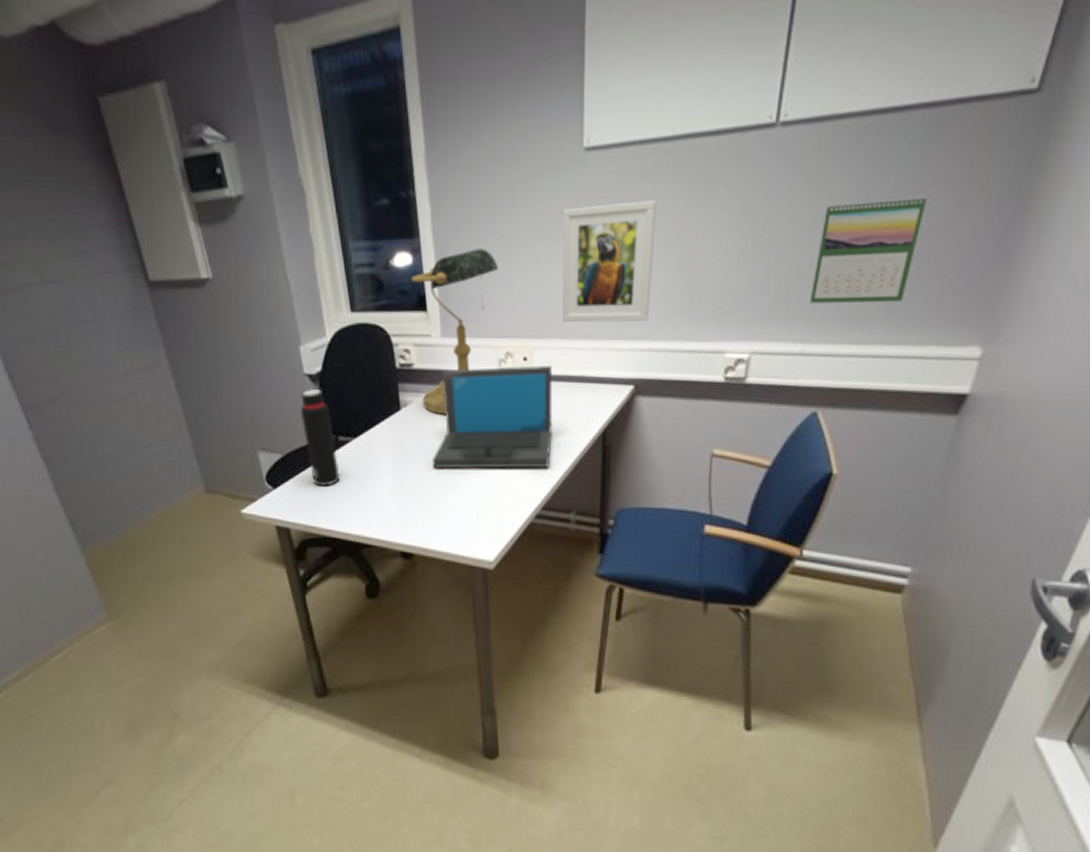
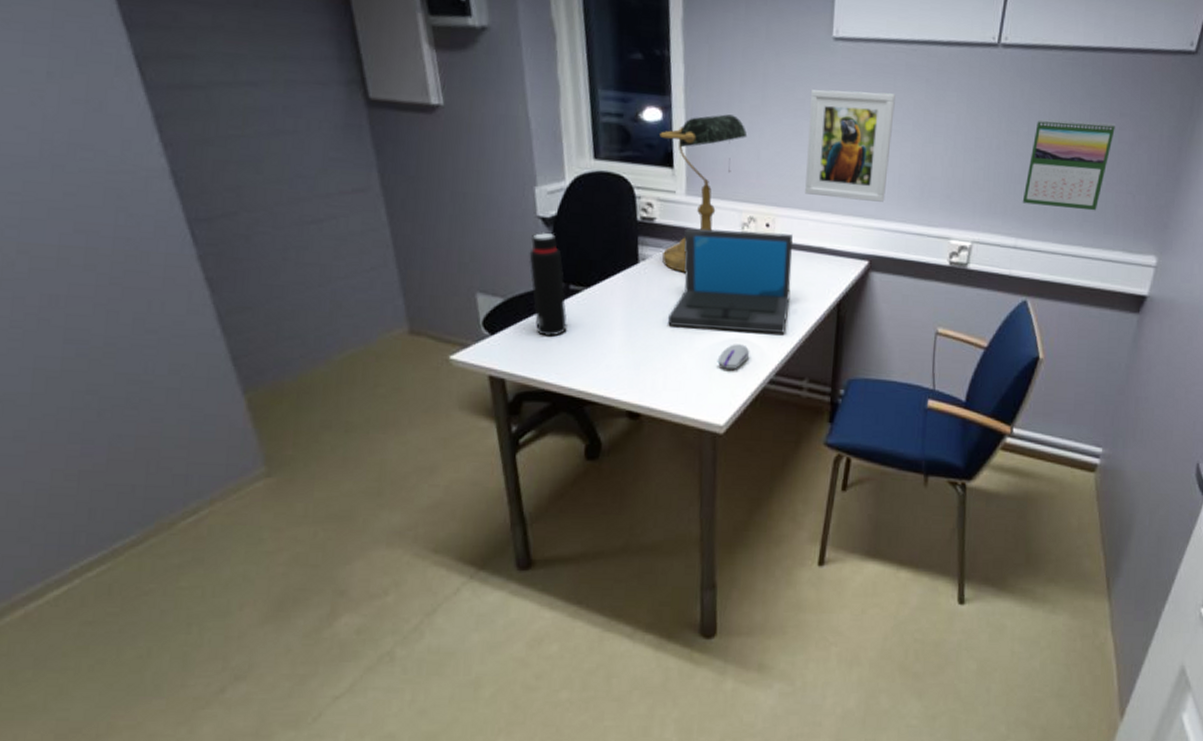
computer mouse: none [483,481,515,508] -> present [717,344,750,371]

